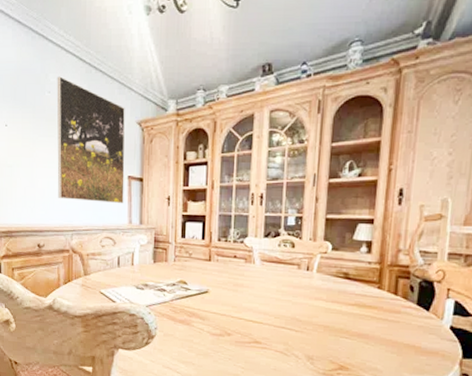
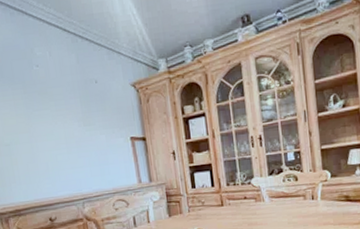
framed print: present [57,76,125,204] -> none [43,49,131,170]

